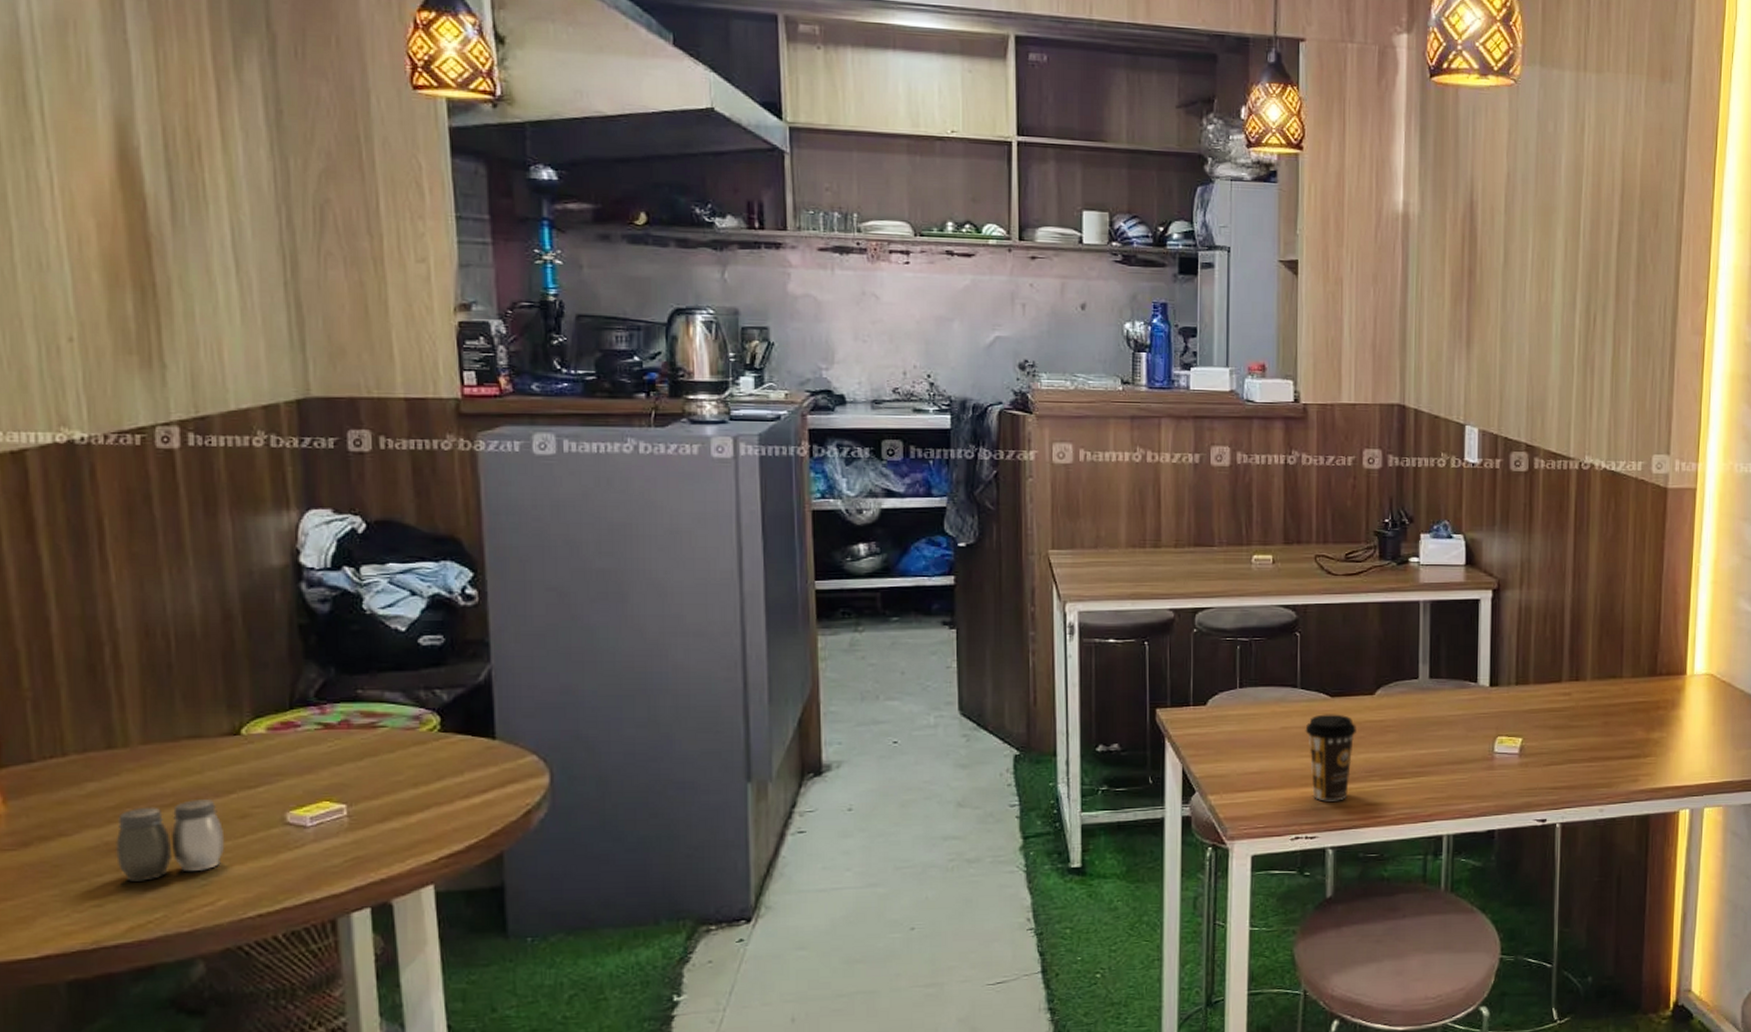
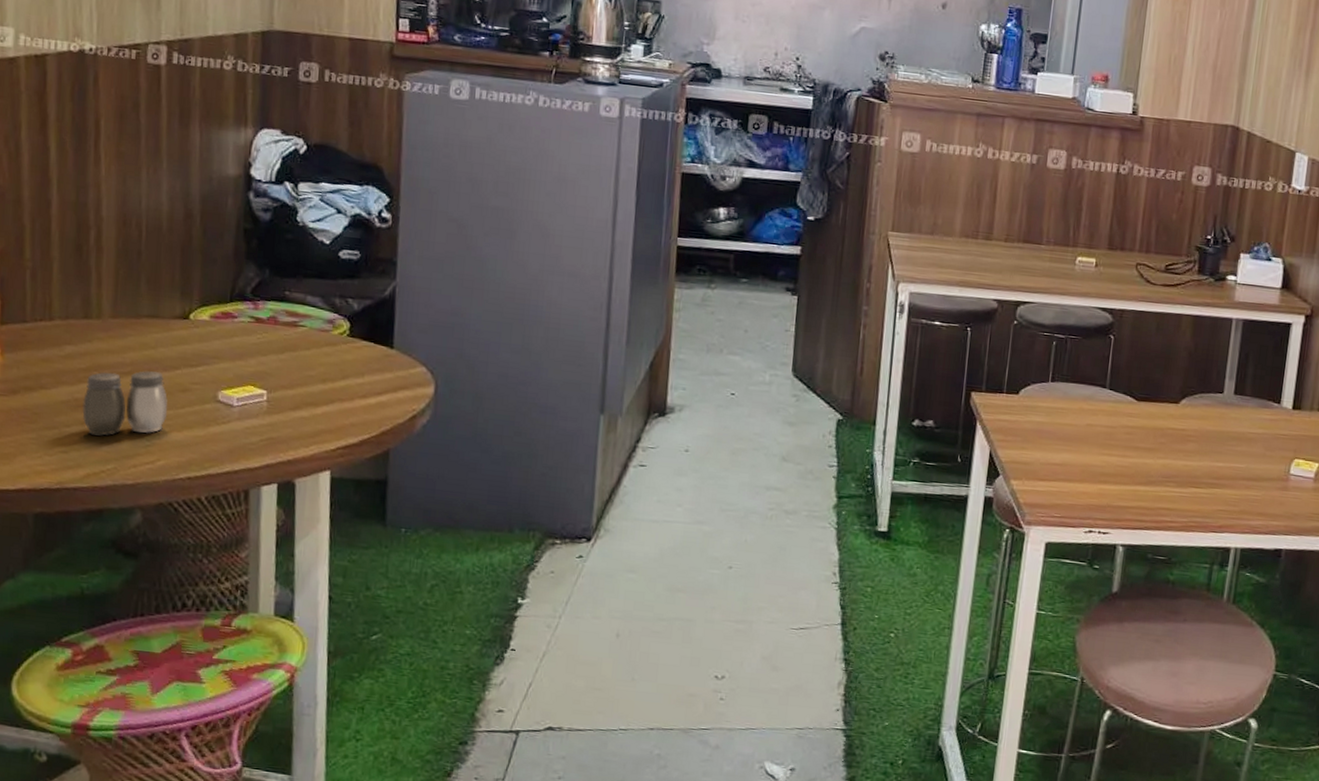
coffee cup: present [1305,714,1356,801] -> none [1109,416,1159,501]

